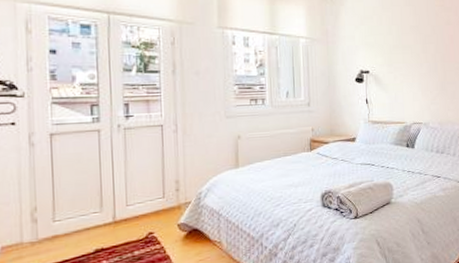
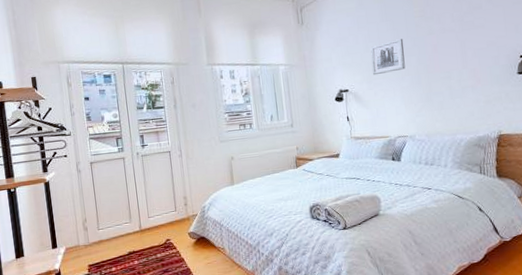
wall art: none [393,25,424,59] -> present [370,39,405,76]

